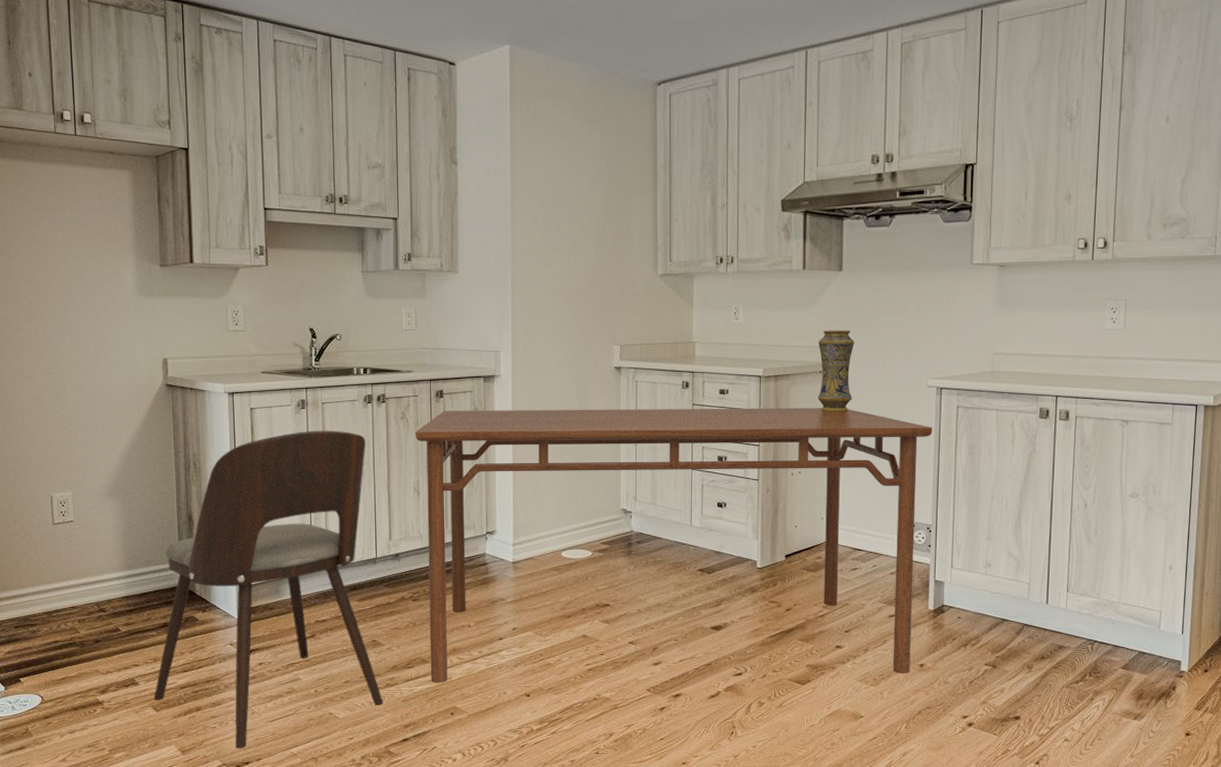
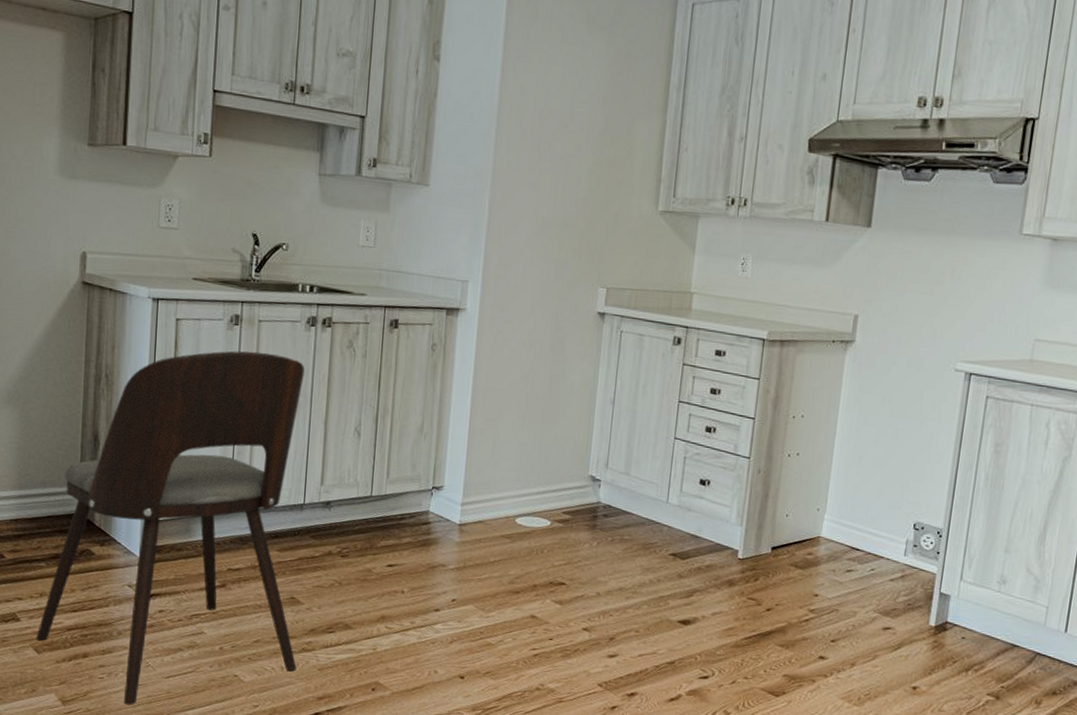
dining table: present [415,408,933,684] -> none [352,342,956,696]
vase: present [817,330,855,412] -> none [827,293,877,390]

